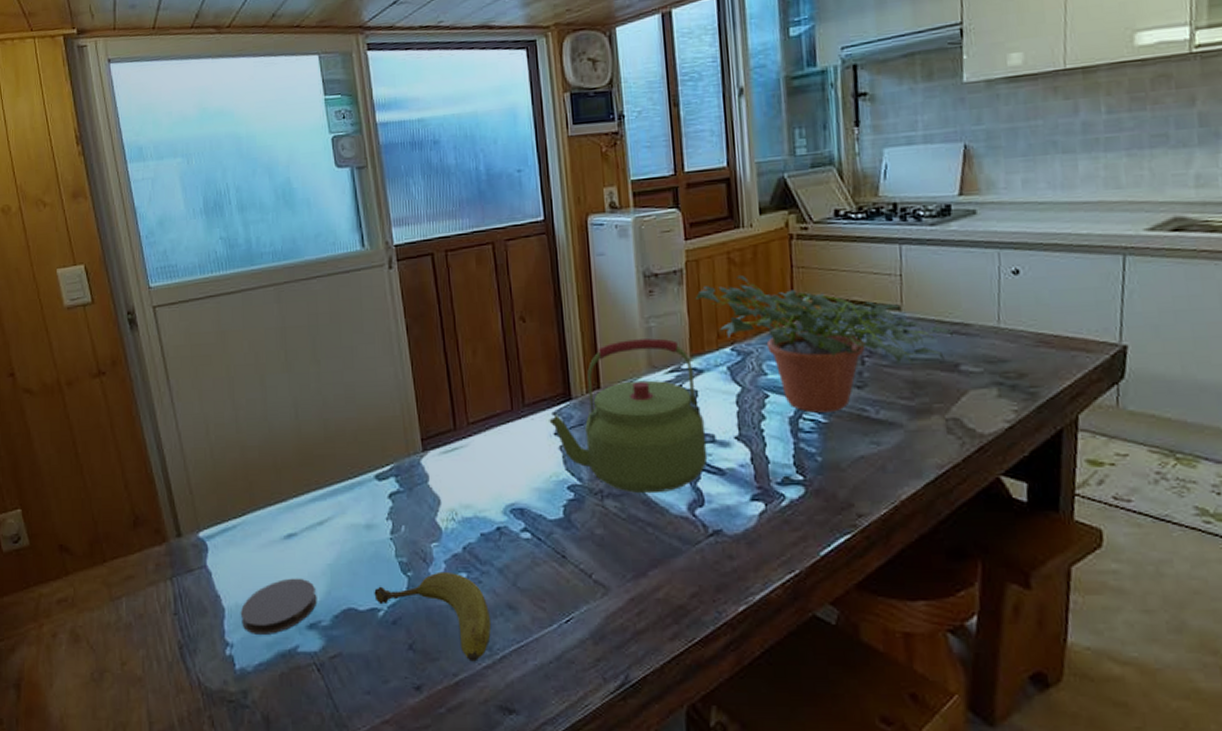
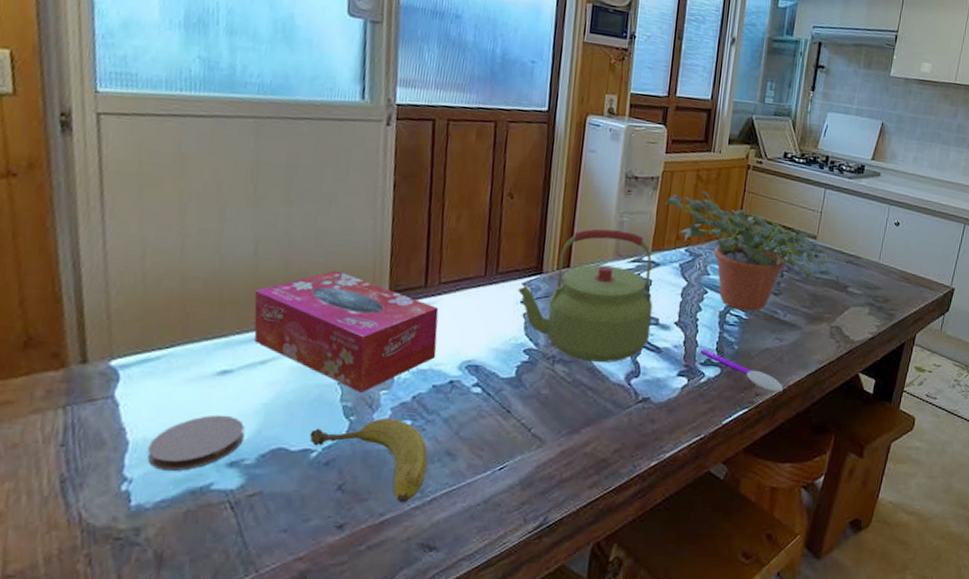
tissue box: none [302,424,478,547] -> present [254,270,439,393]
spoon: none [774,465,895,511] -> present [700,349,784,393]

